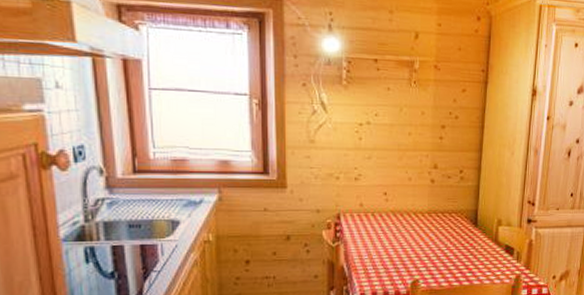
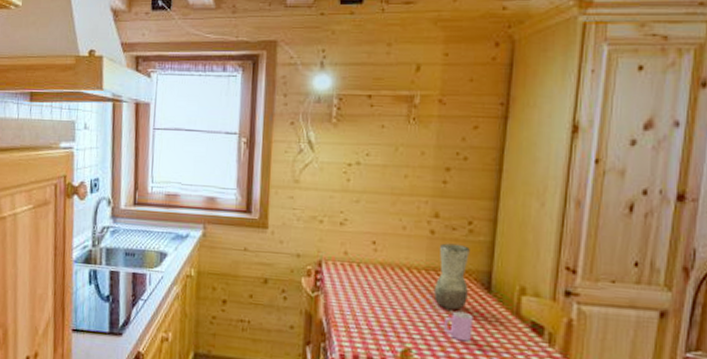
vase: none [435,189,461,244] -> present [433,243,470,311]
cup: none [443,244,465,268] -> present [443,311,473,342]

